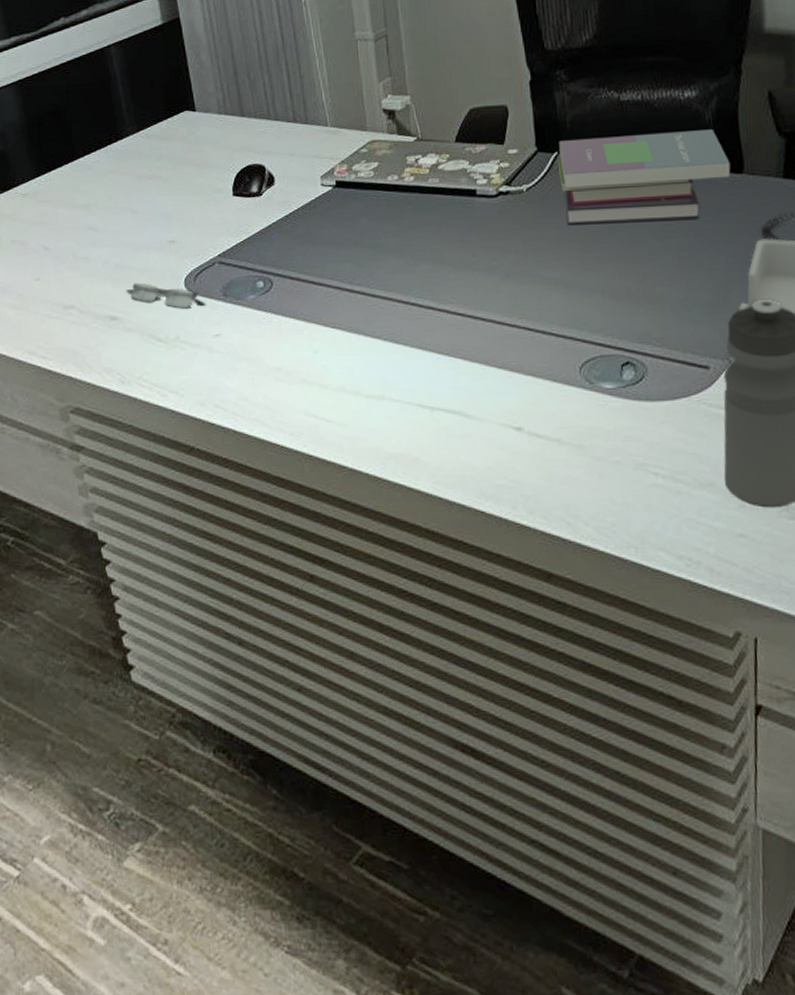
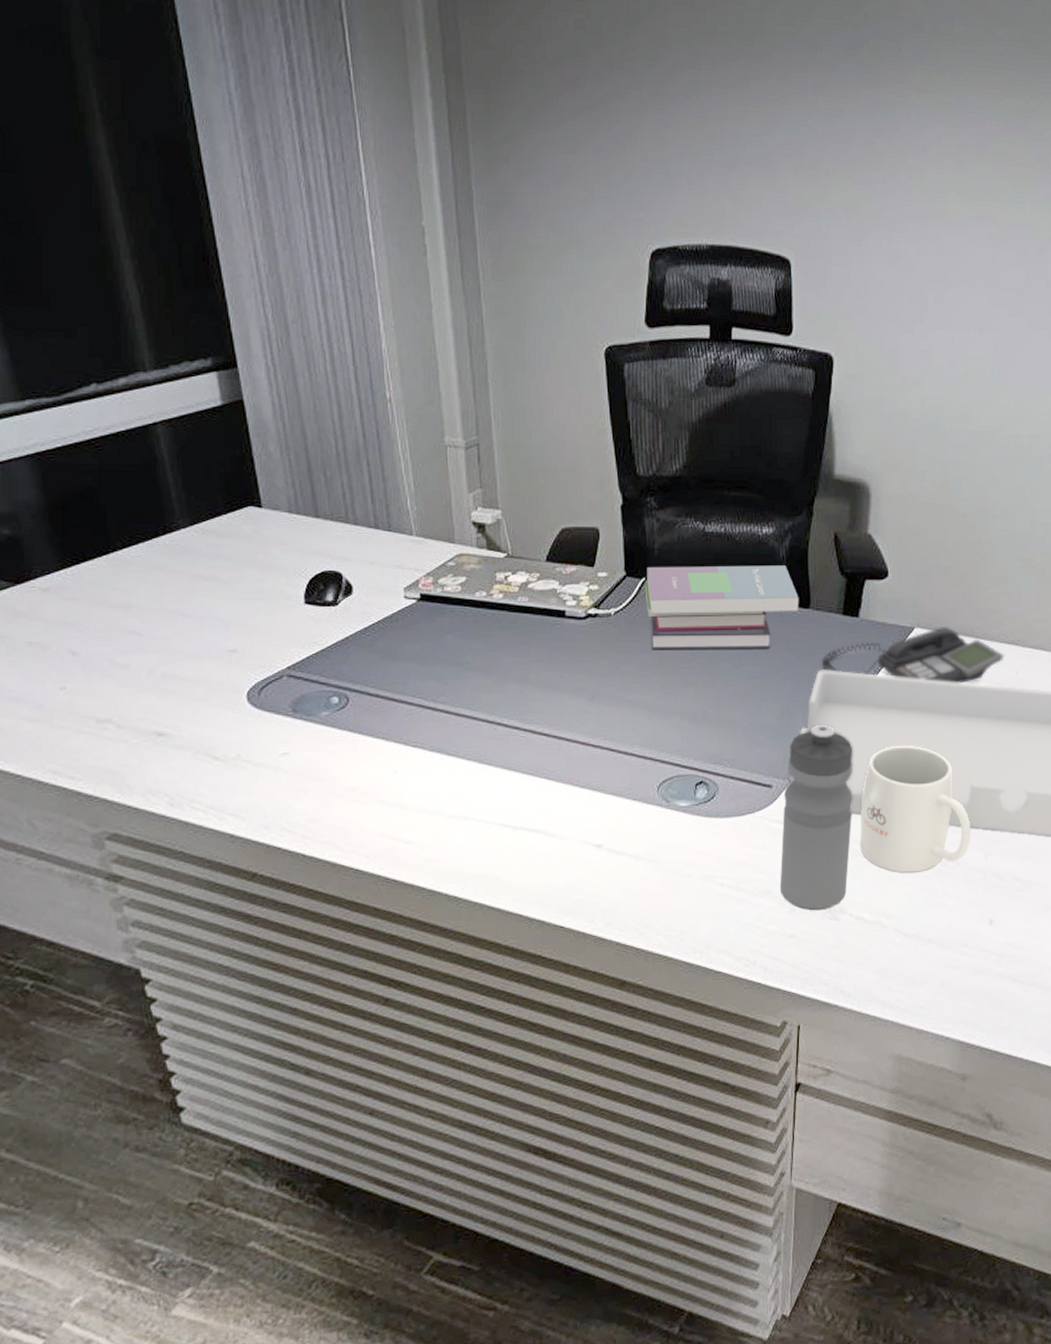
glasses: present [126,283,206,309] -> none [176,695,272,725]

